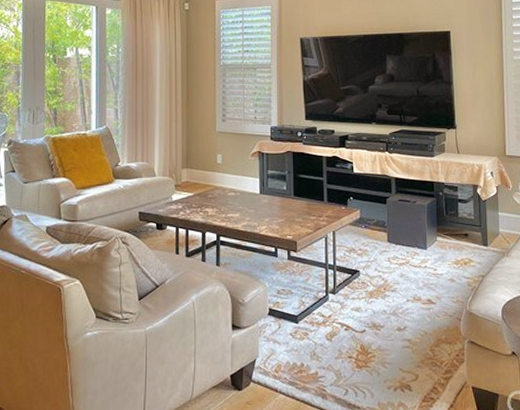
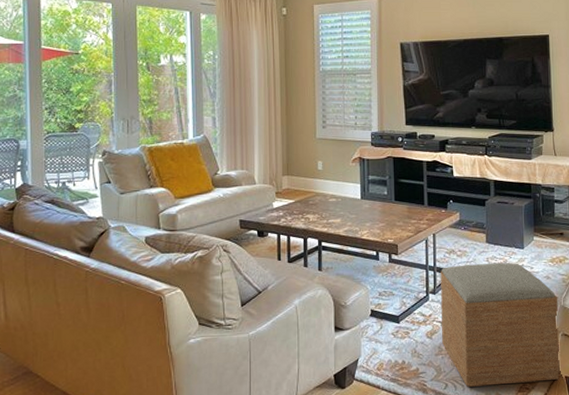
ottoman: none [340,263,466,394] -> present [440,262,559,387]

